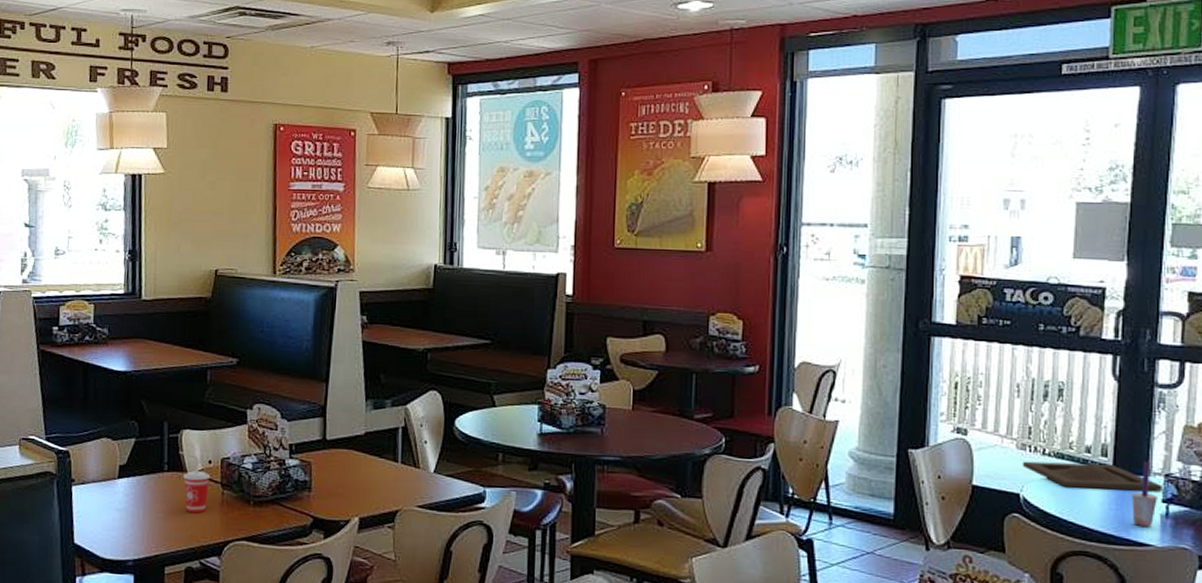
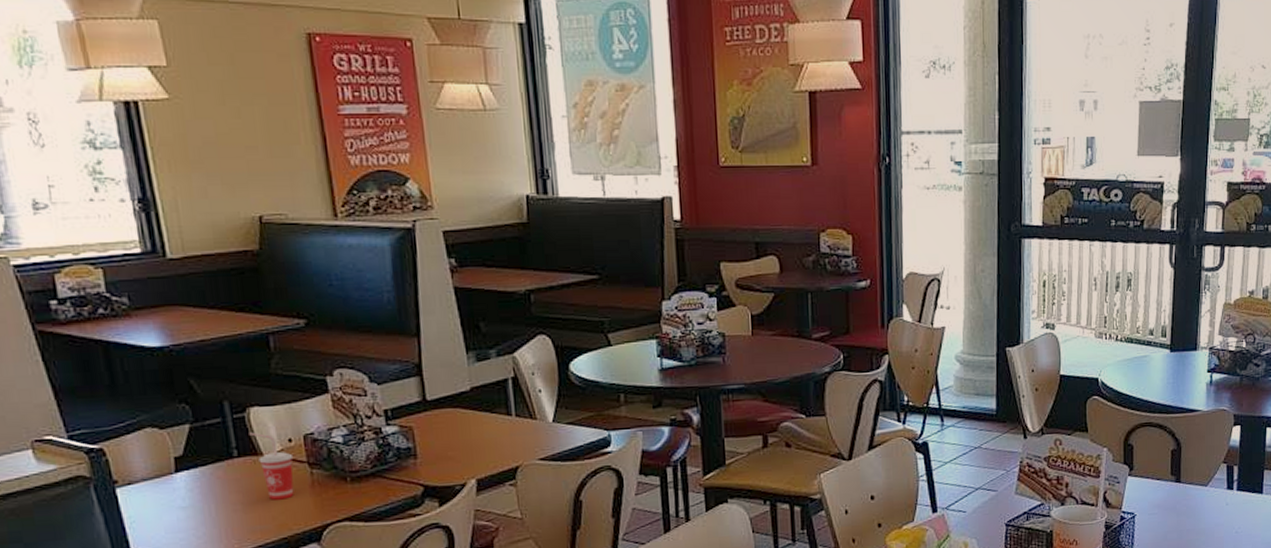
tray: present [1022,461,1162,491] -> none [1100,343,1207,368]
beverage cup: present [1132,461,1157,528] -> none [1185,338,1204,396]

